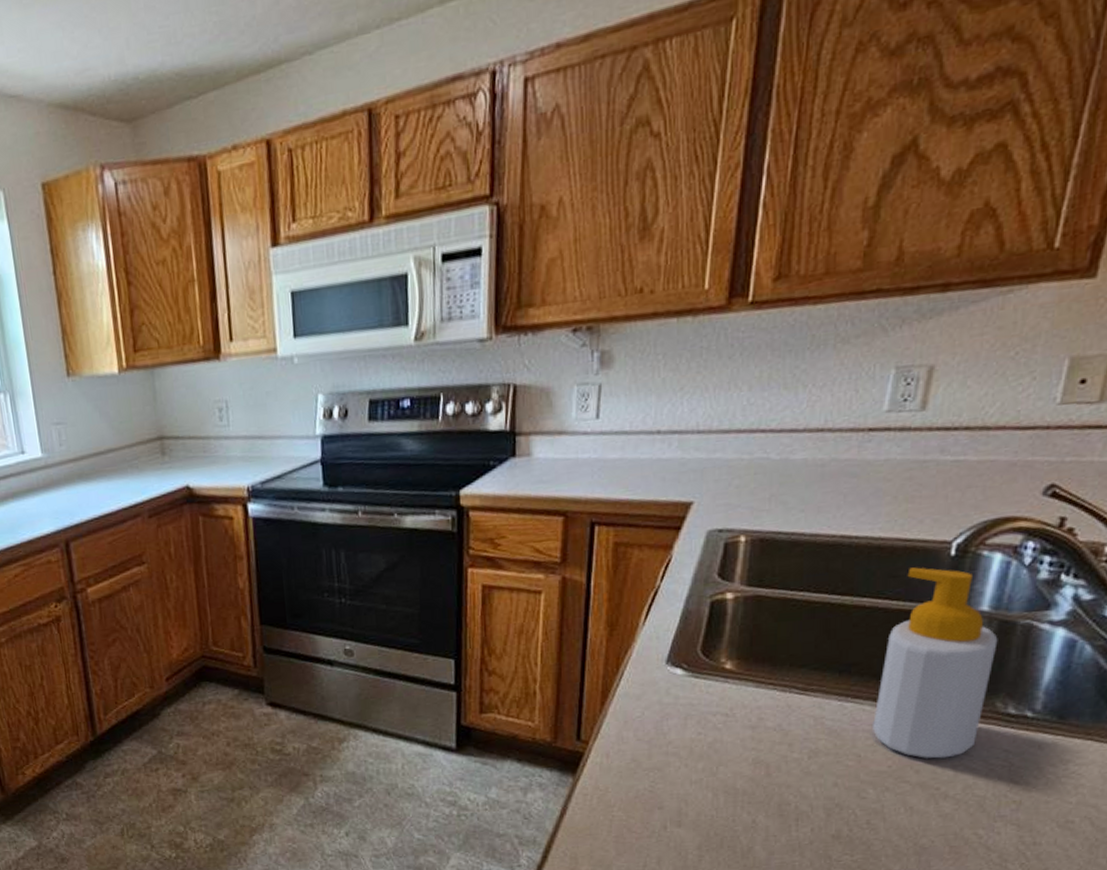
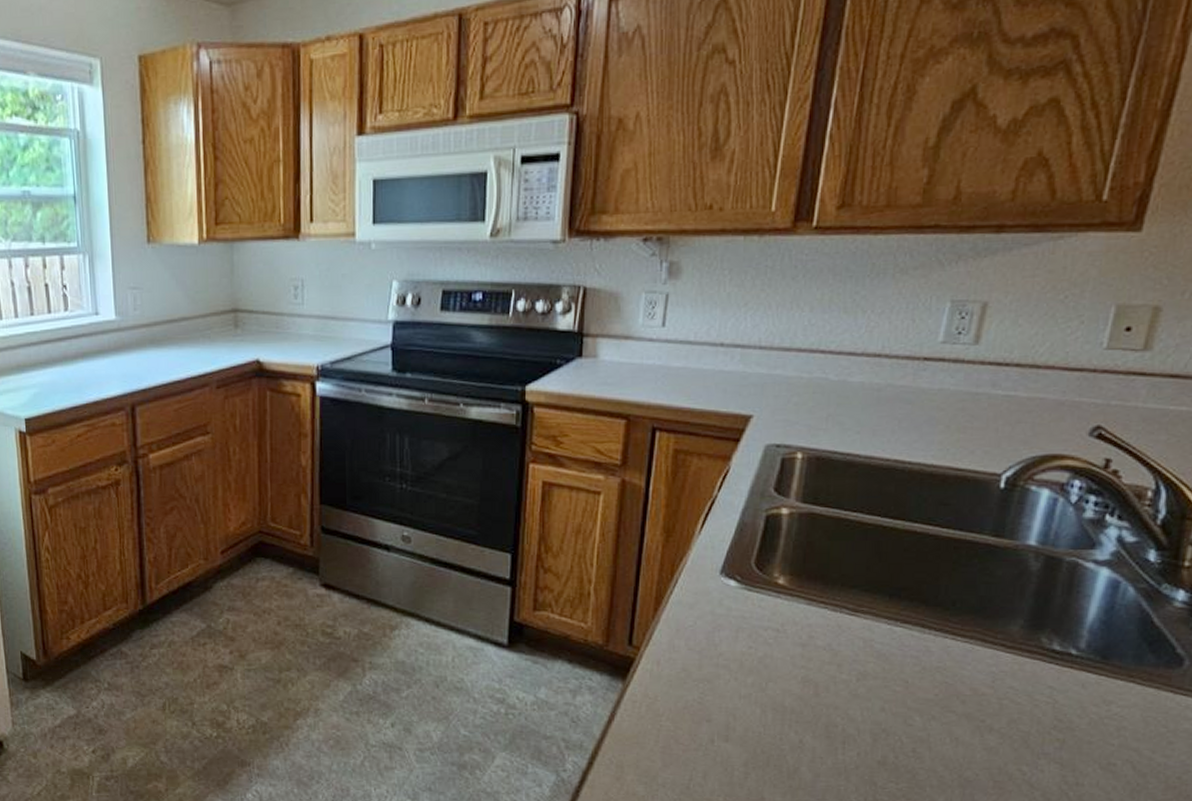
soap bottle: present [873,567,998,759] -> none [921,497,1044,690]

